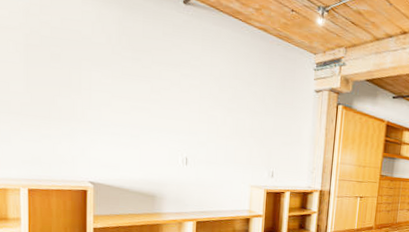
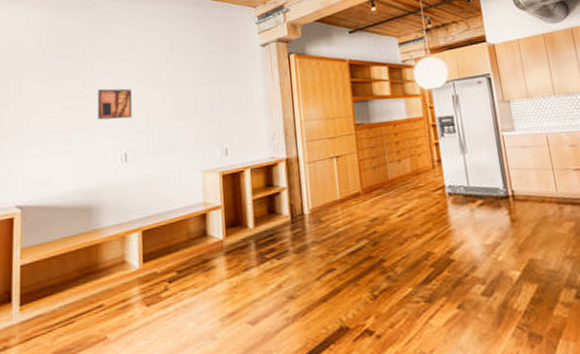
wall art: none [163,97,195,129] -> present [97,88,132,120]

